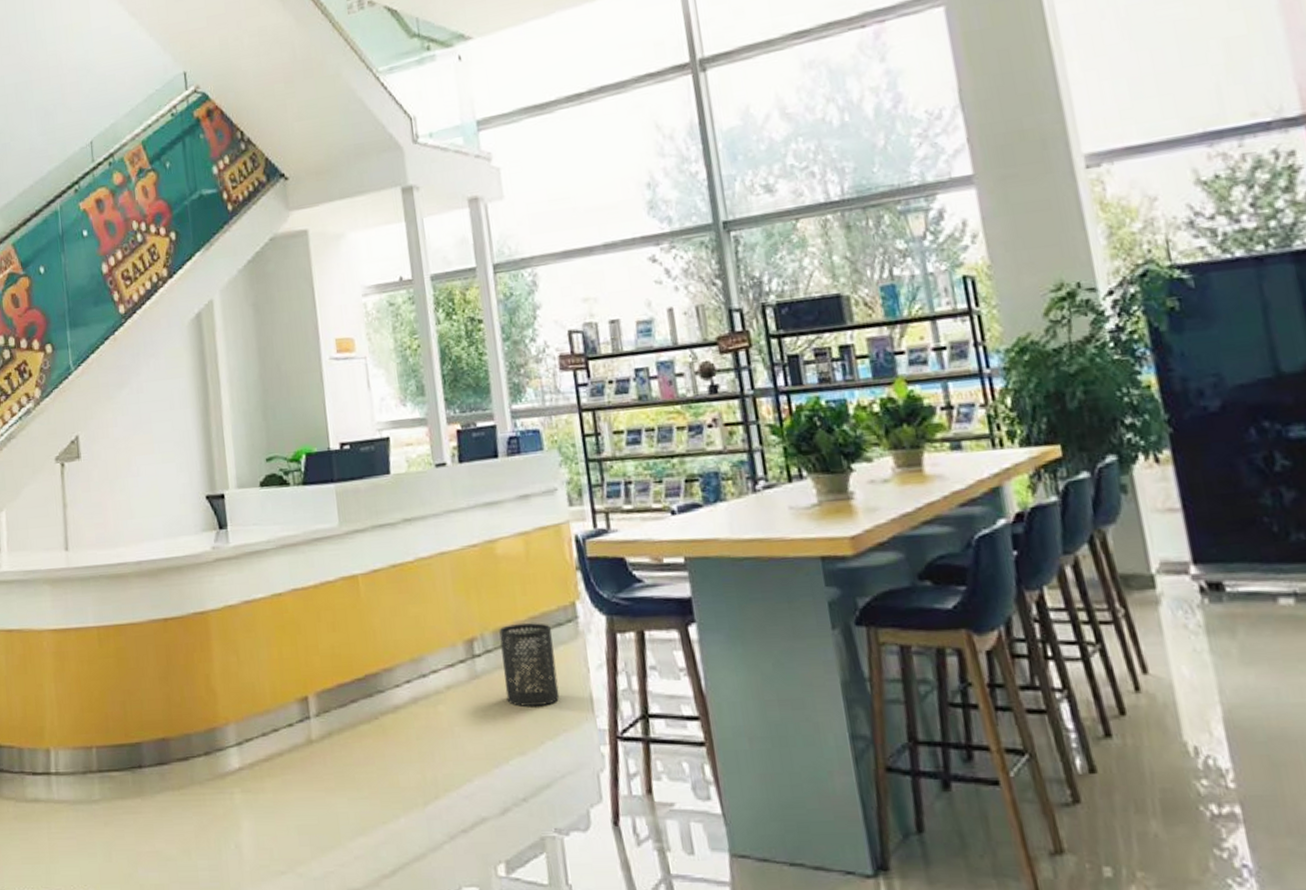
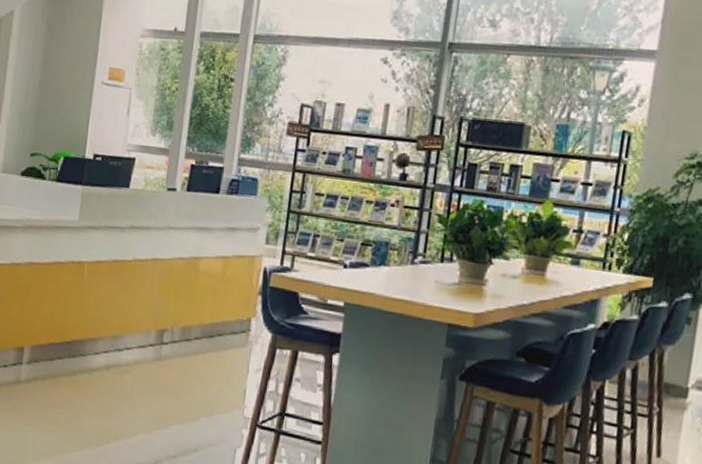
trash can: present [499,623,560,707] -> none [179,325,227,391]

